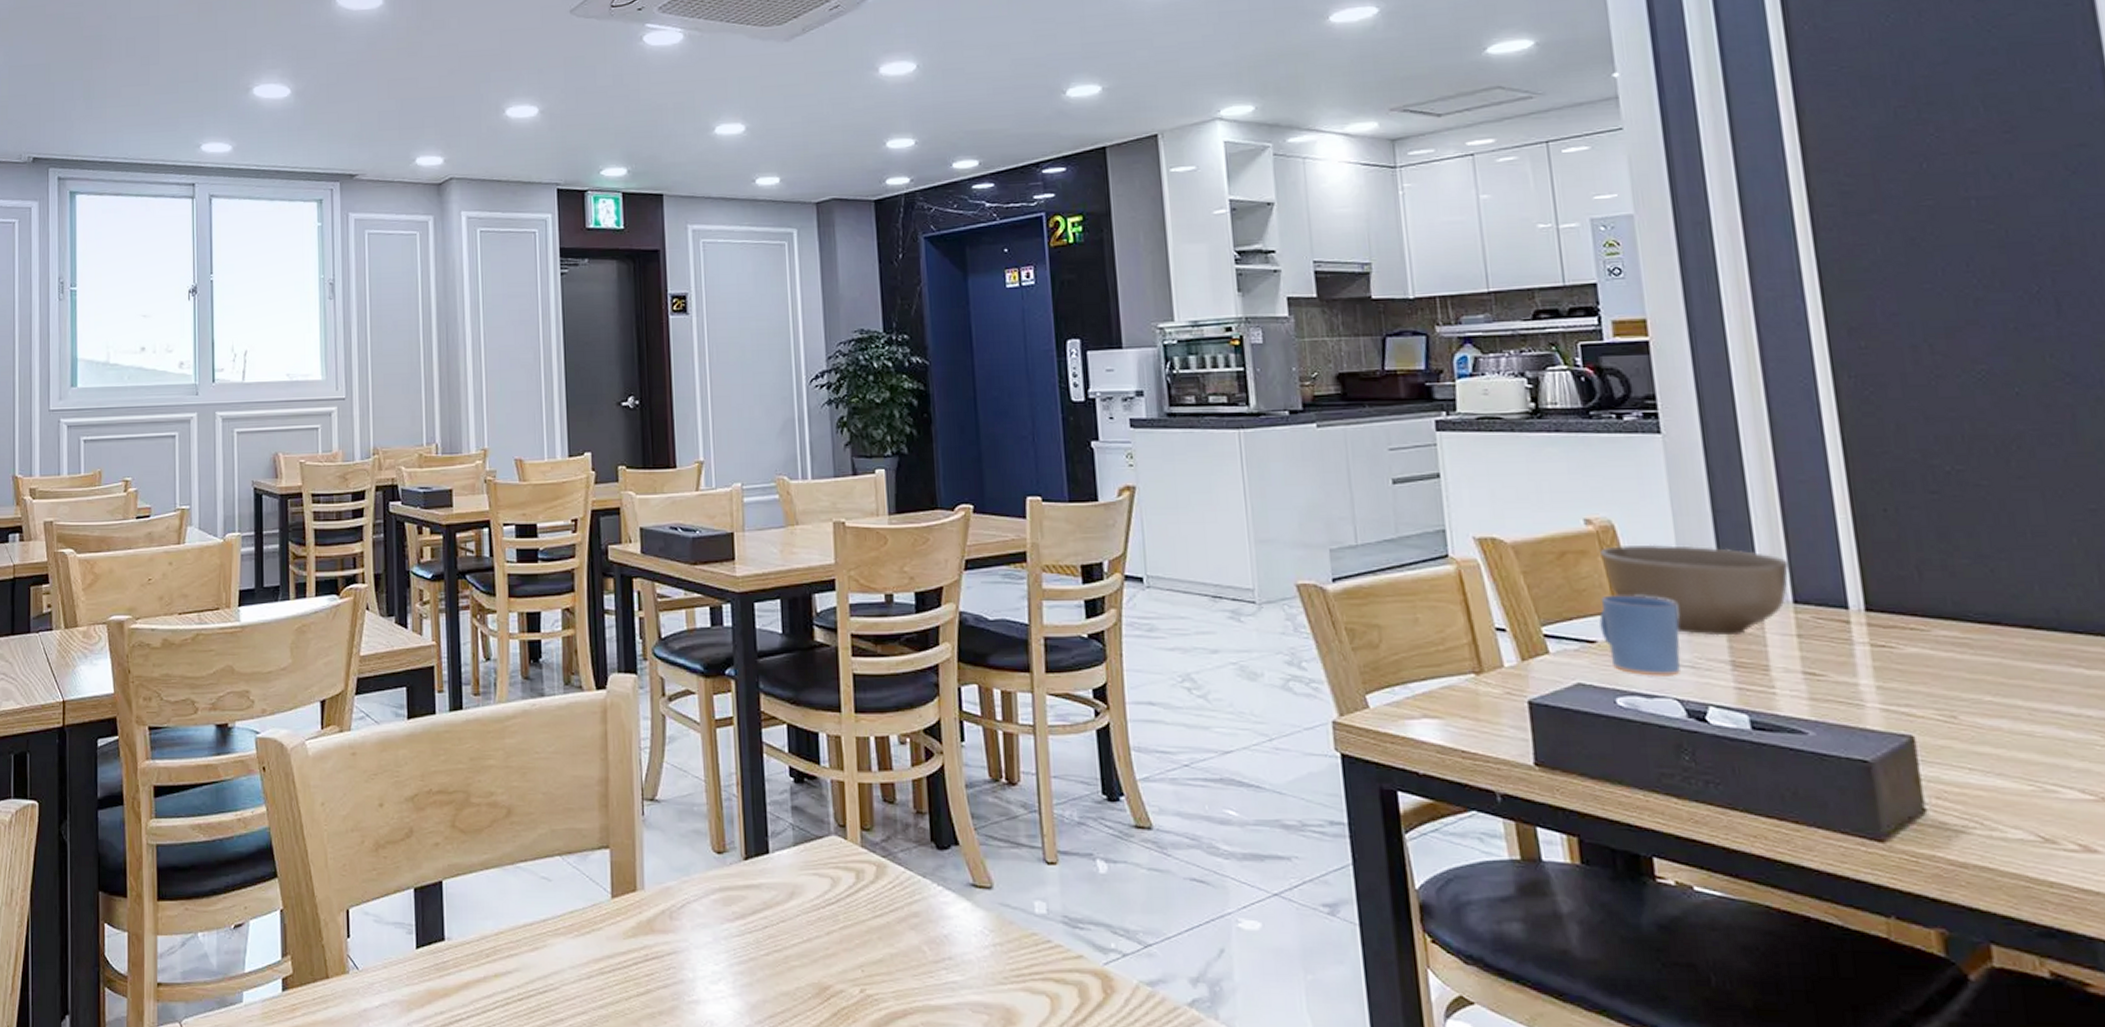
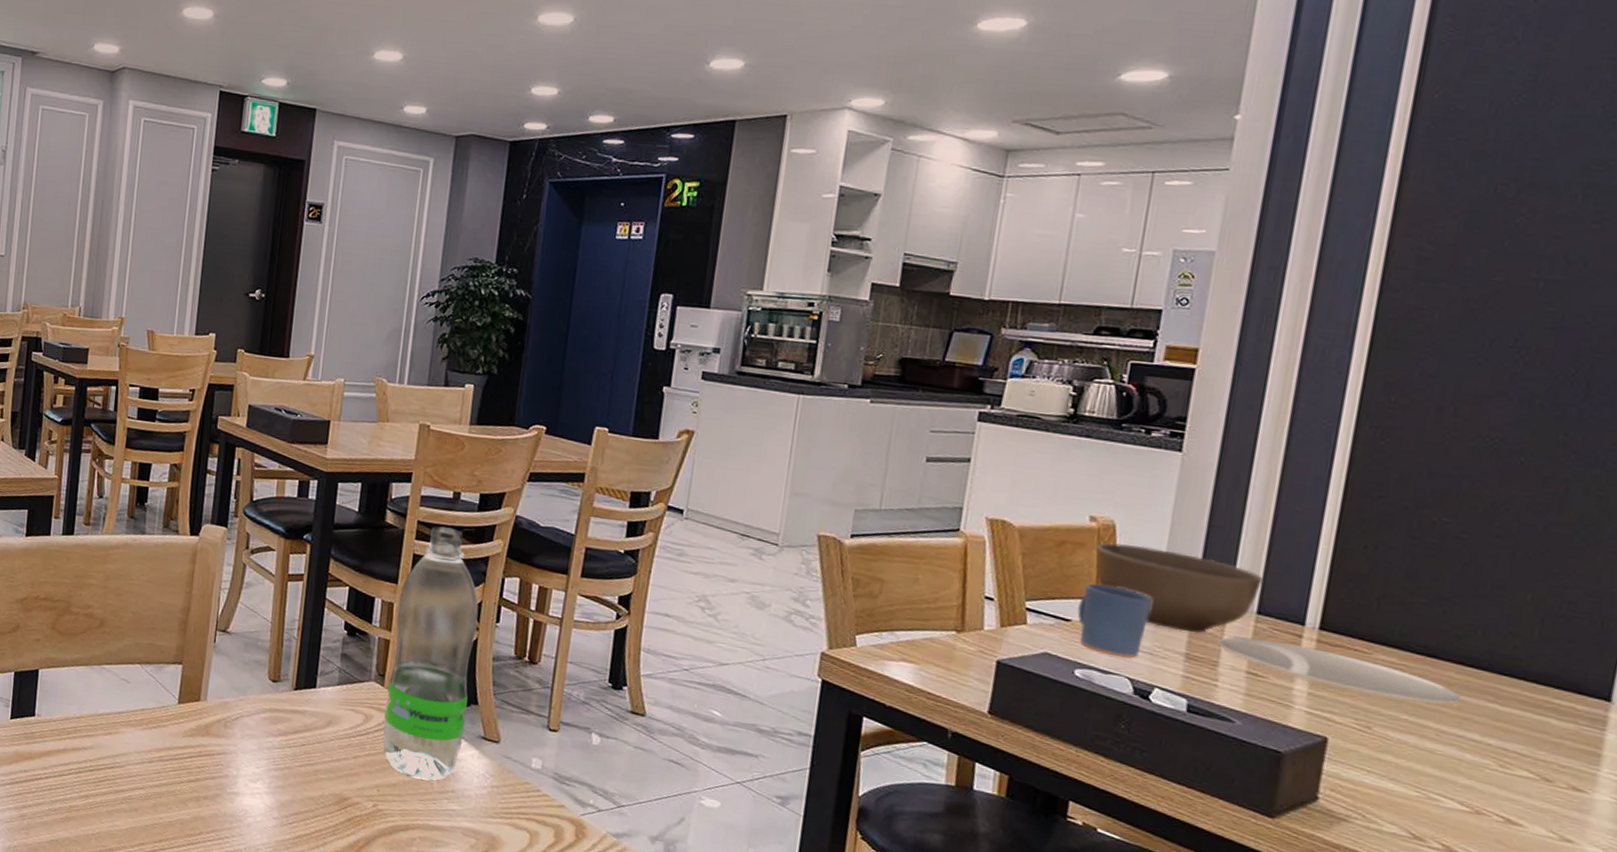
bottle: none [846,637,950,949] -> present [383,526,479,781]
plate: none [1763,632,2043,680] -> present [1219,637,1462,706]

